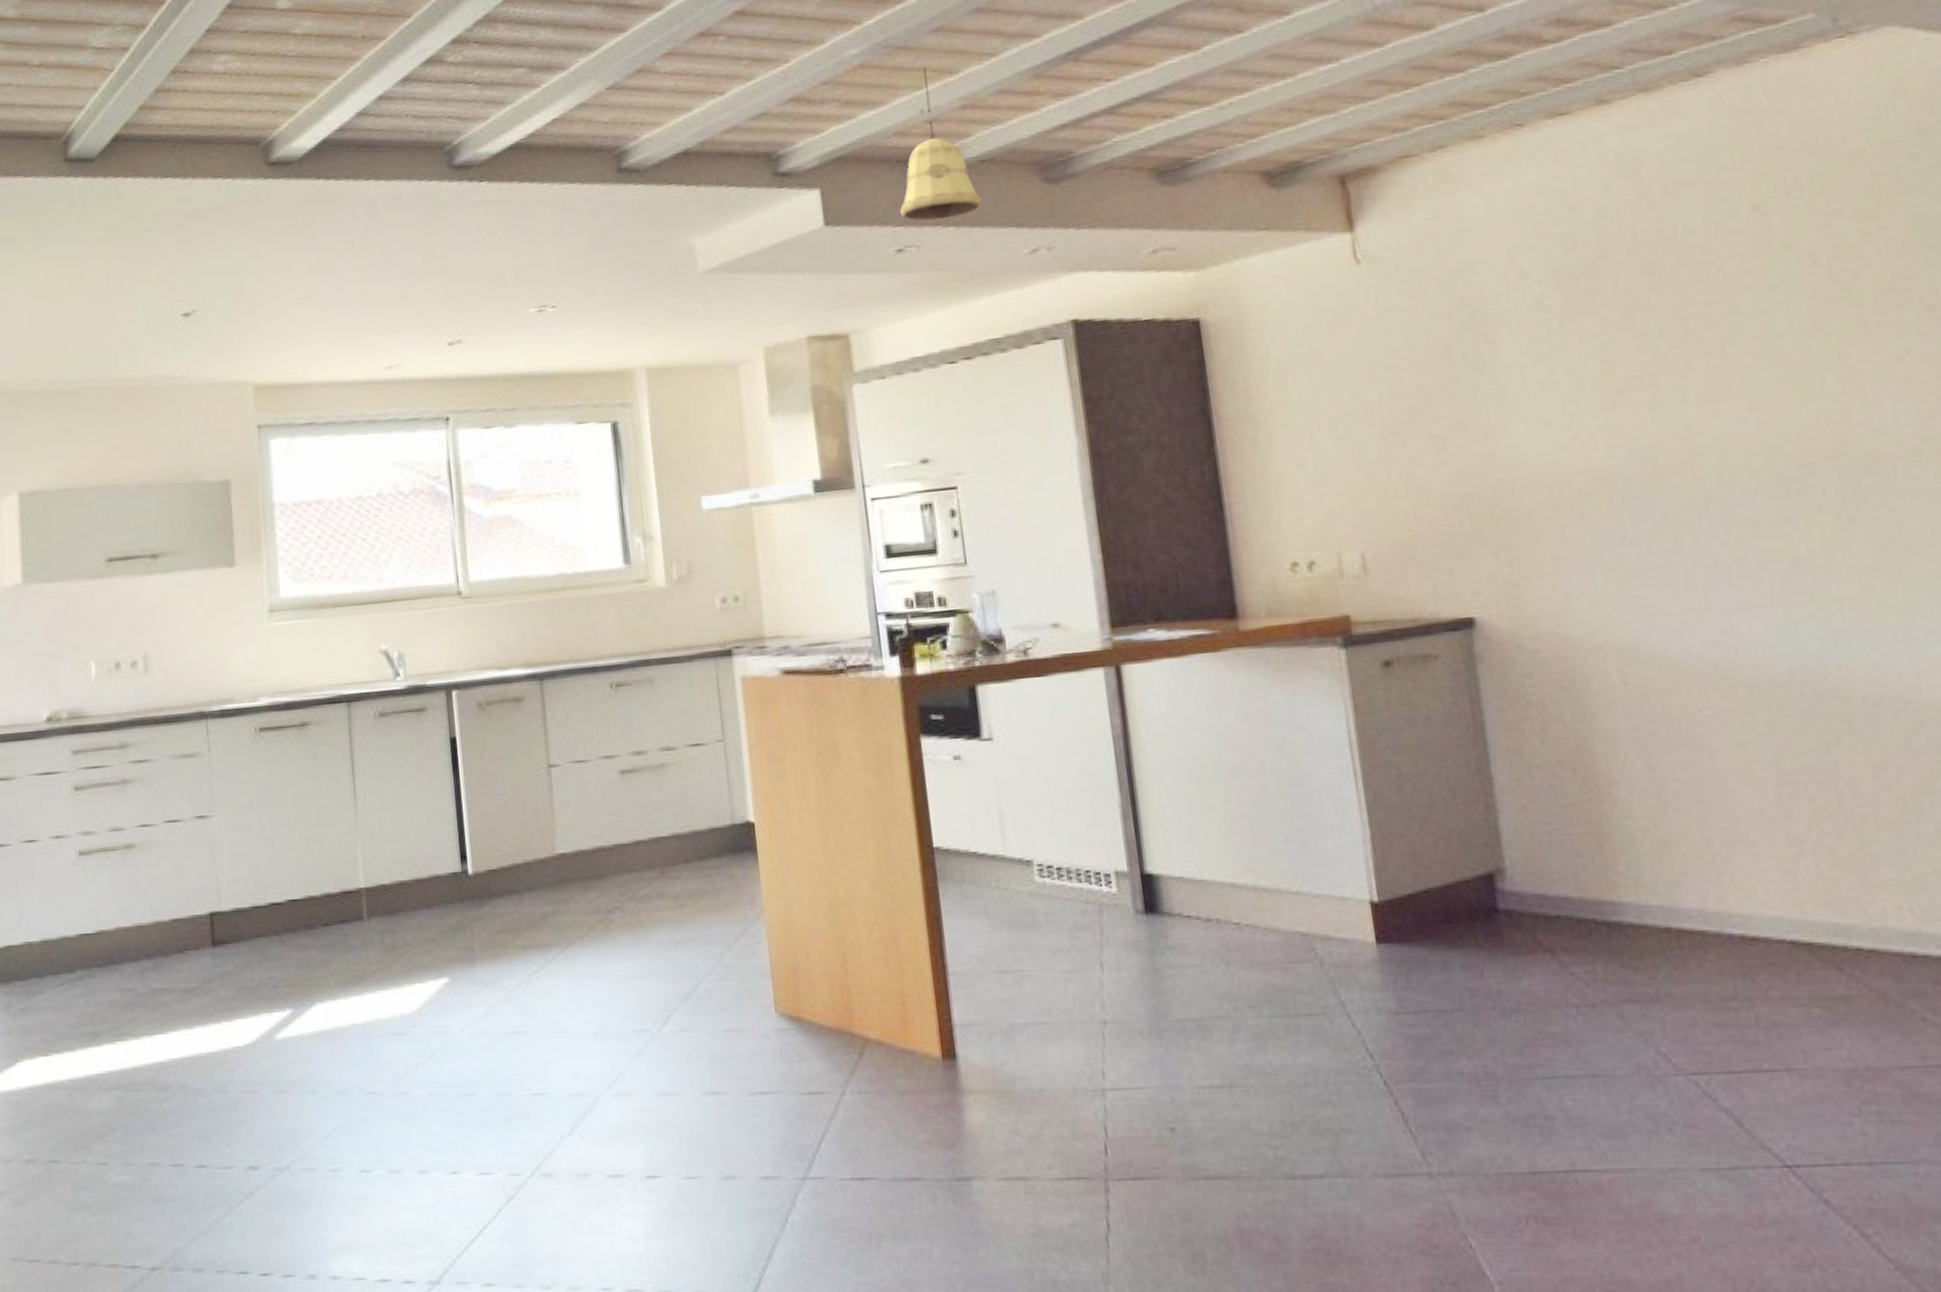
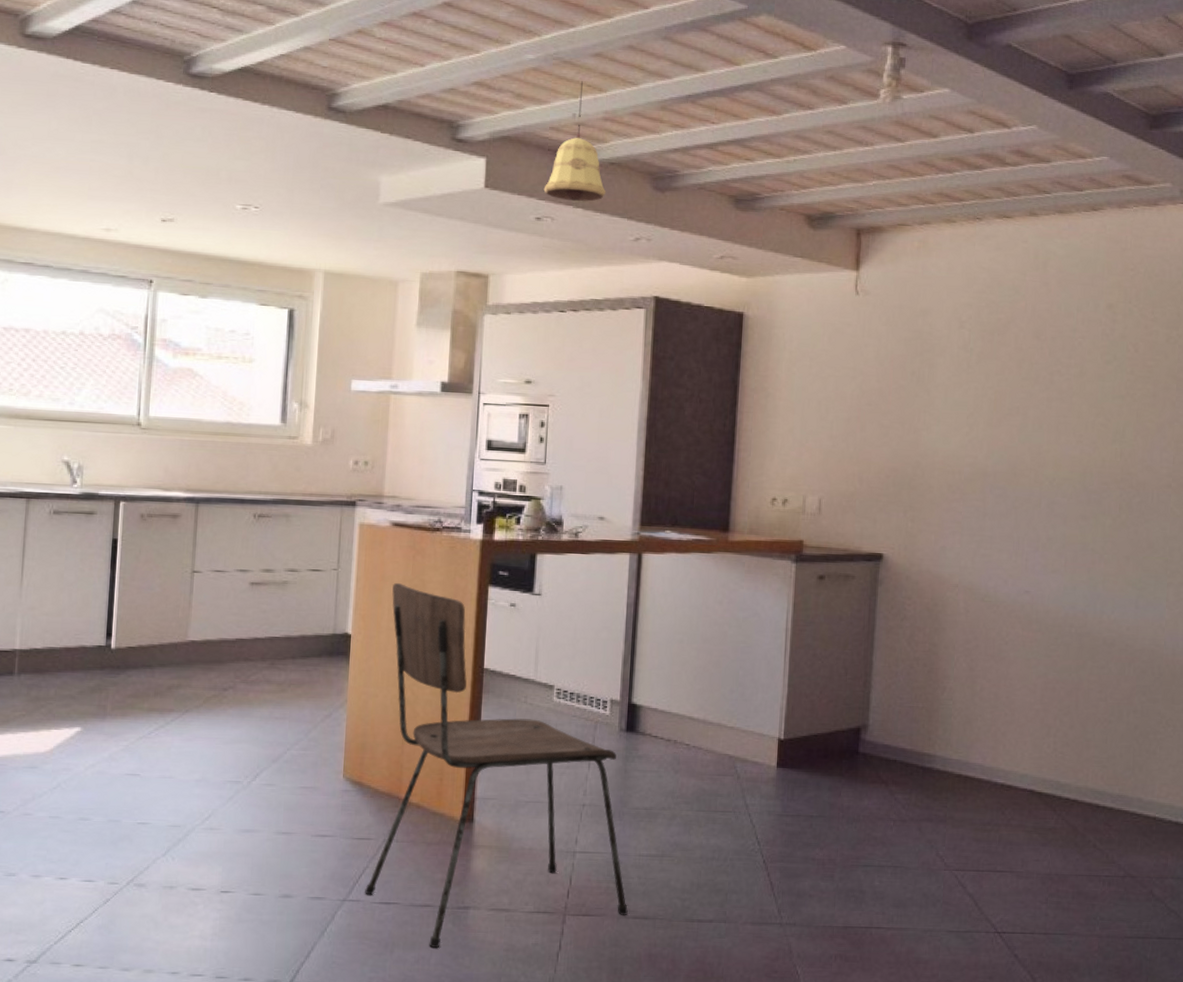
dining chair: none [796,747,1197,1237] -> present [365,582,628,948]

